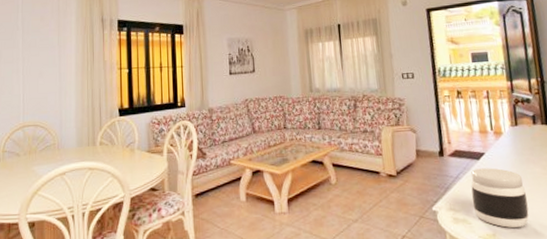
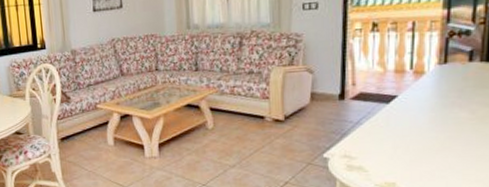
jar: present [471,168,529,228] -> none [373,112,444,176]

